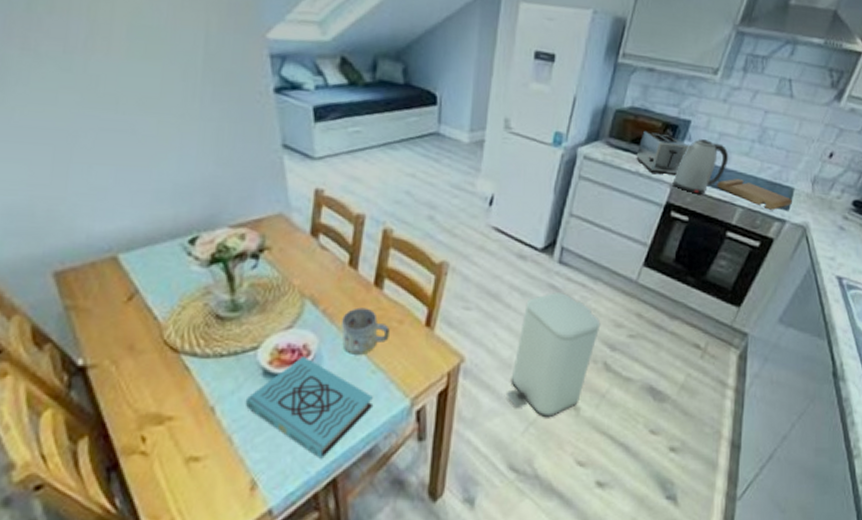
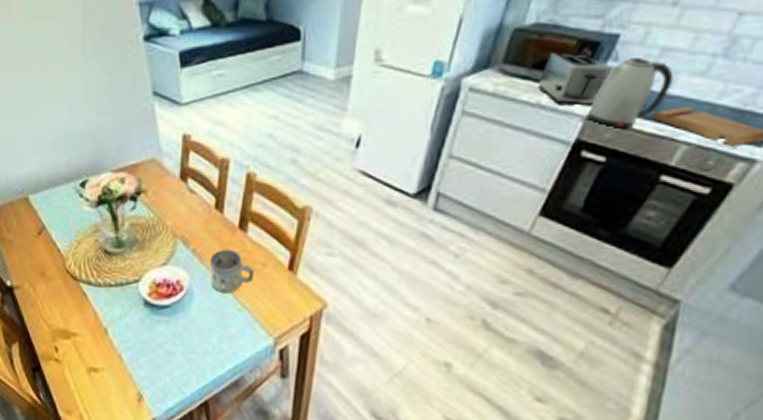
book: present [245,357,374,459] -> none [130,291,240,383]
pedal bin: present [507,293,601,417] -> none [371,242,481,370]

